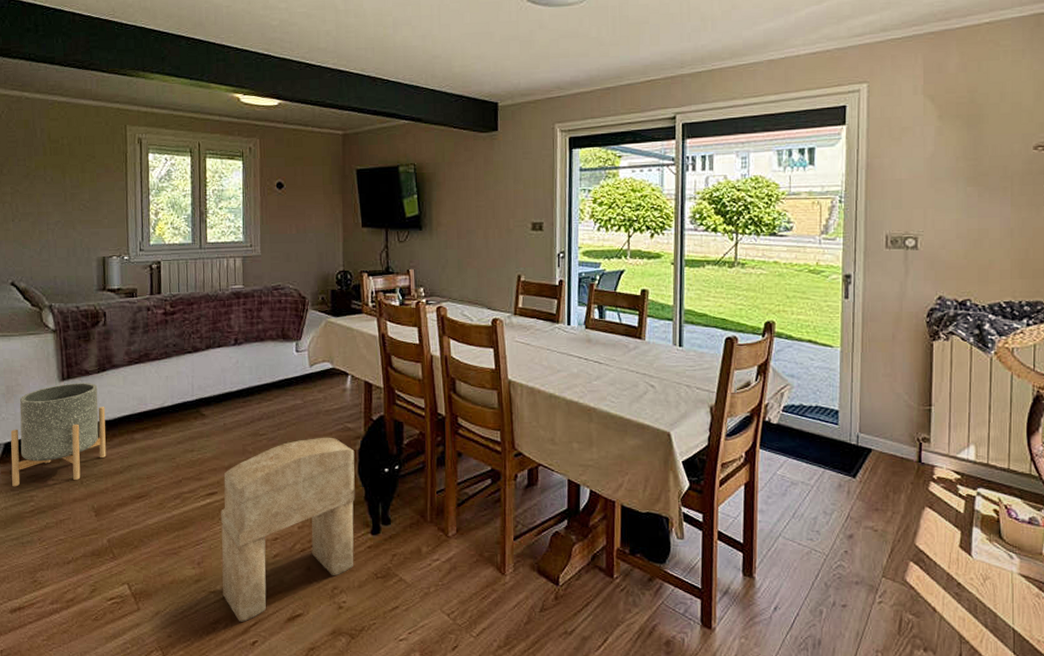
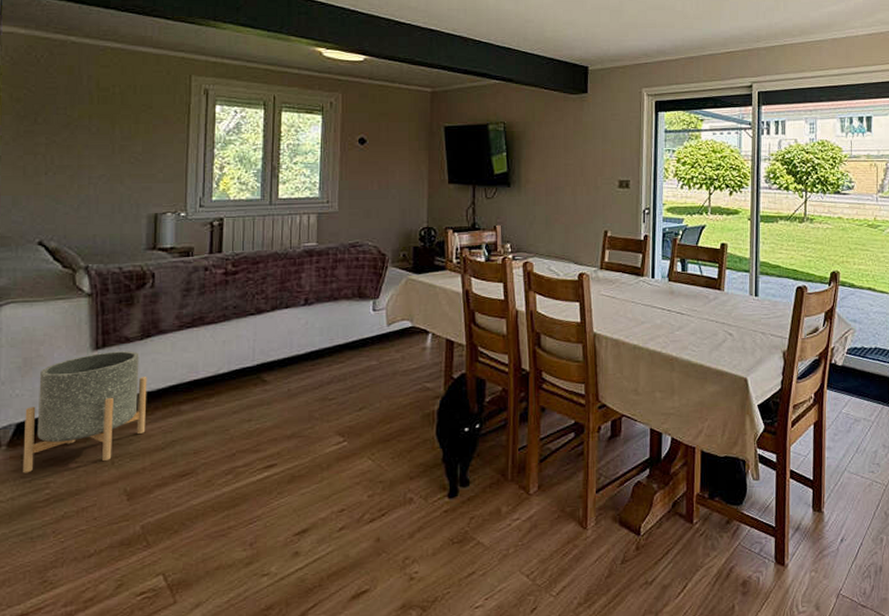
stool: present [221,437,355,622] -> none [277,398,433,605]

